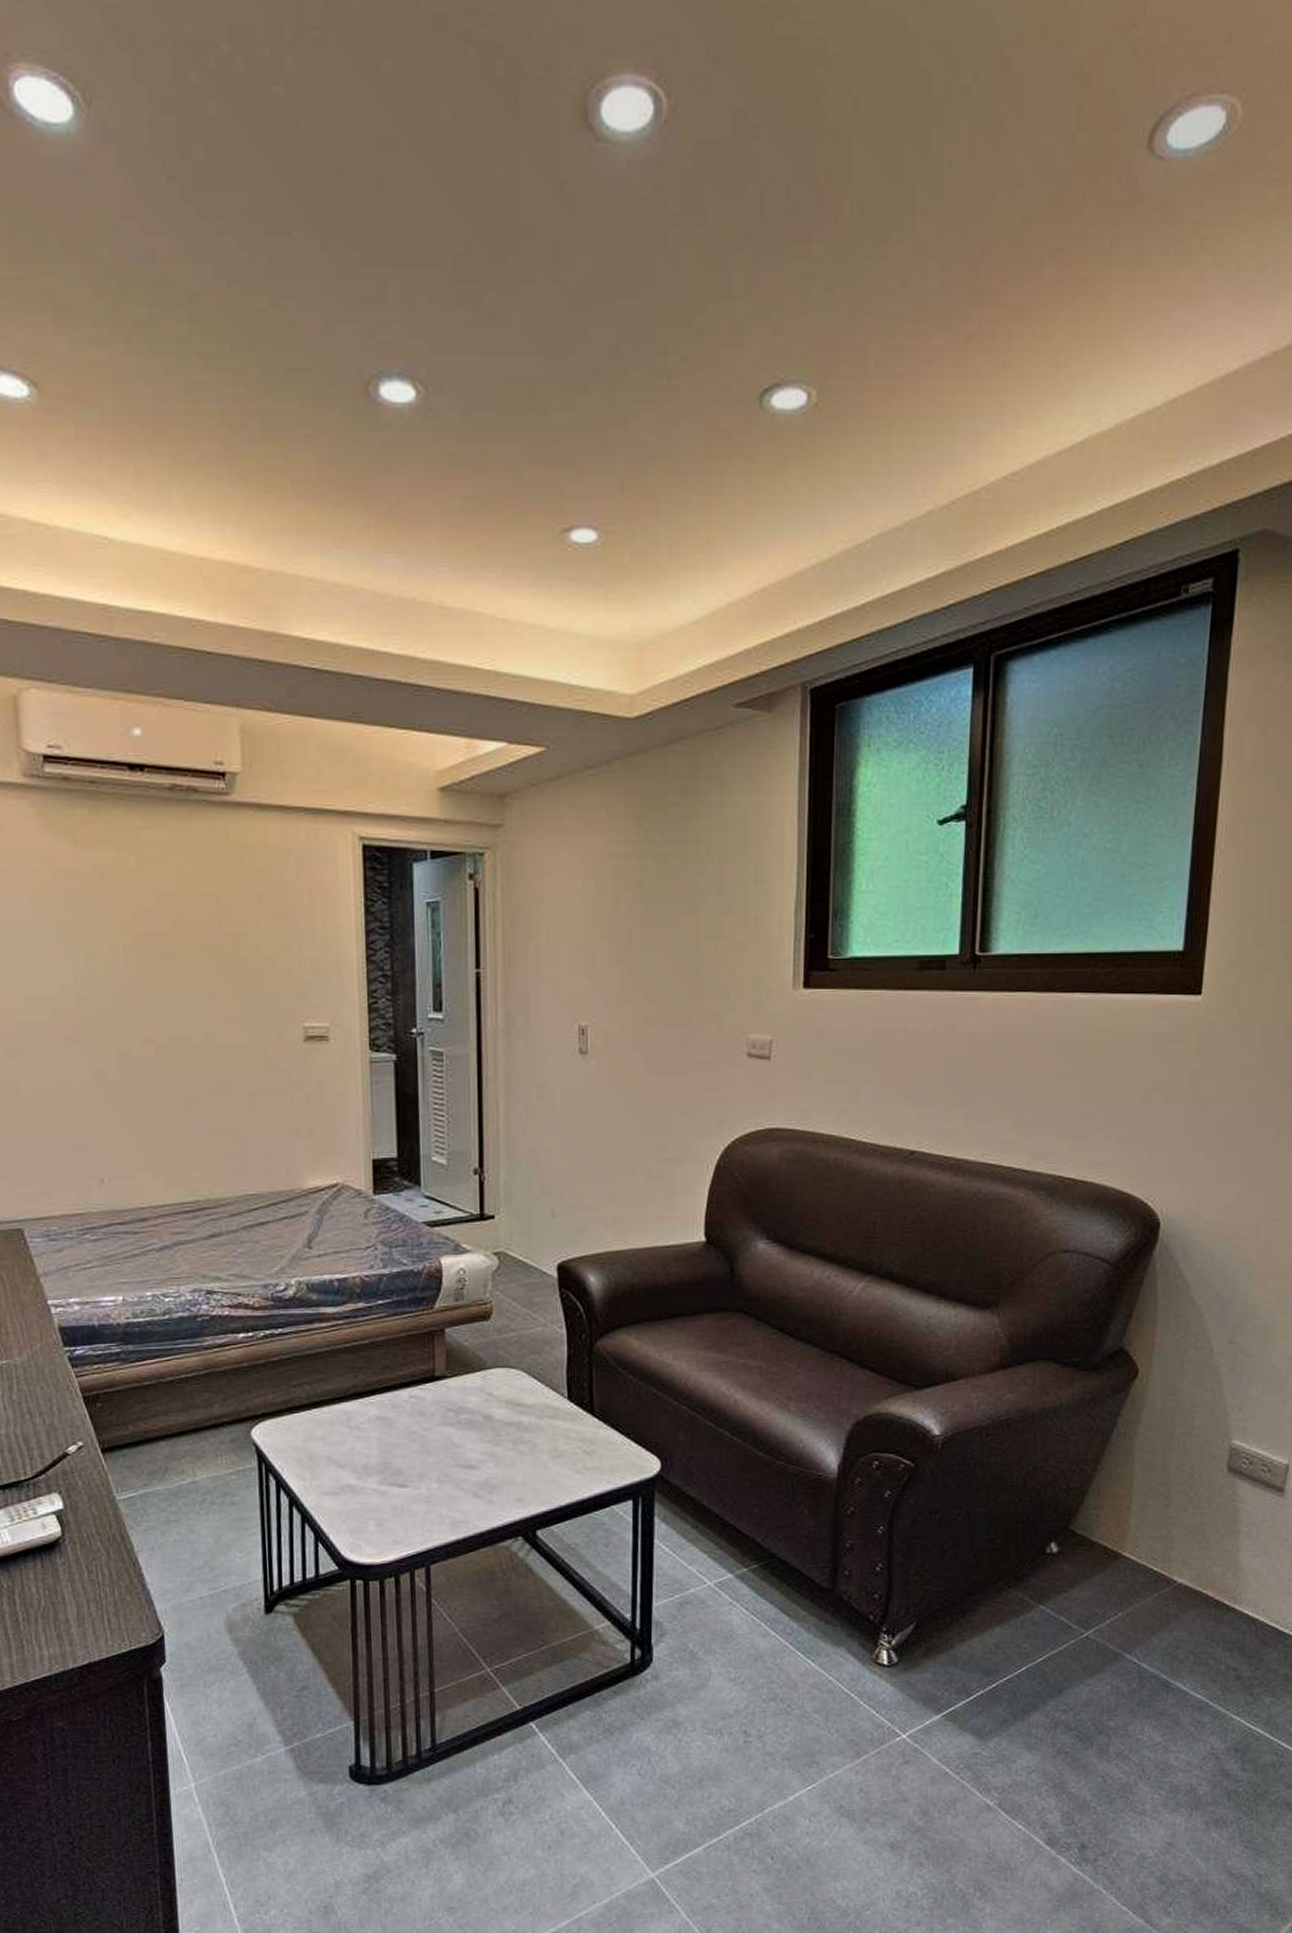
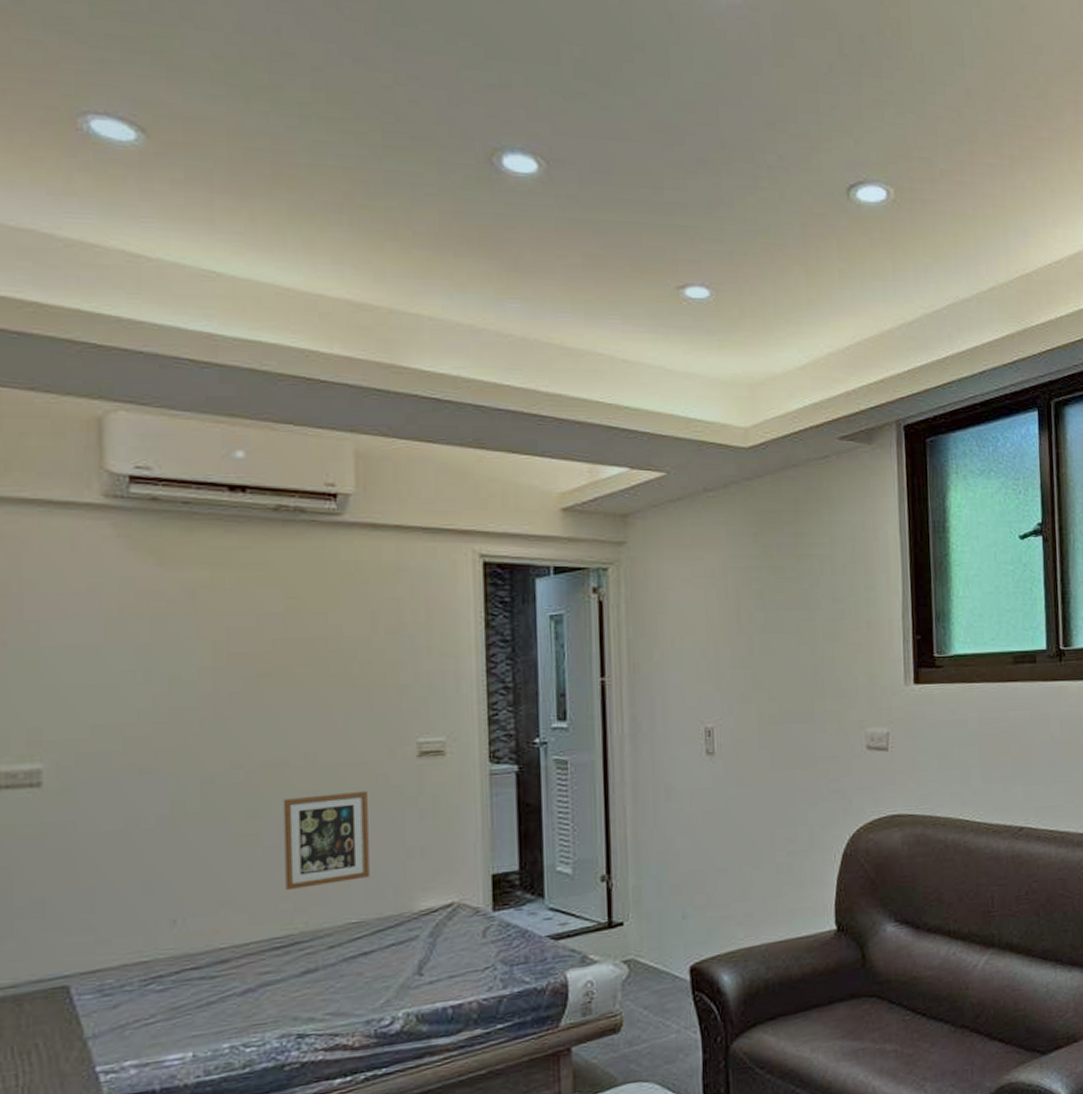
picture frame: none [187,1071,264,1161] -> present [283,790,370,891]

